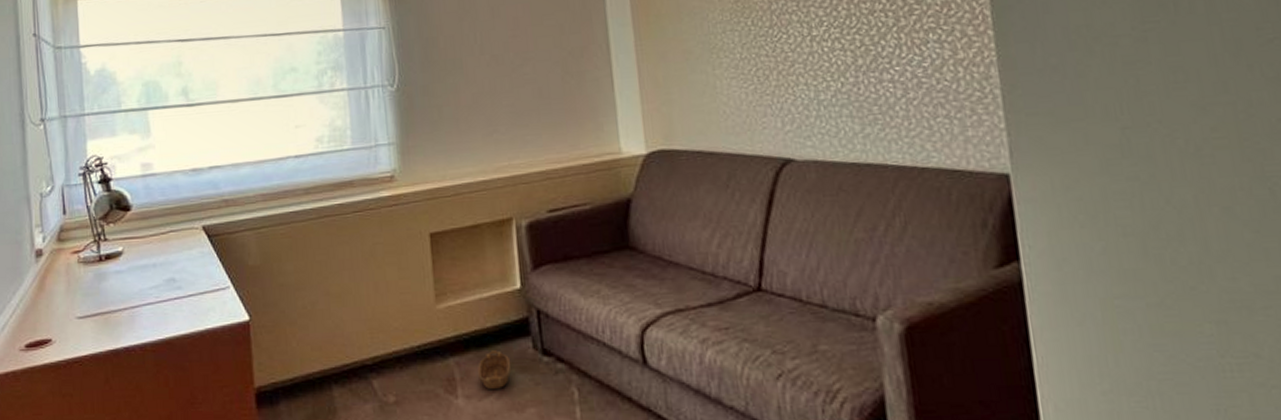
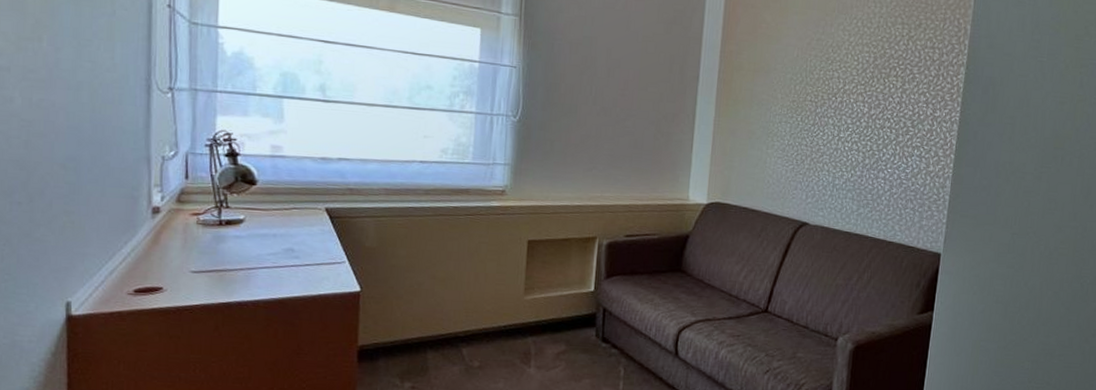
basket: present [478,350,512,389] -> none [549,335,577,363]

